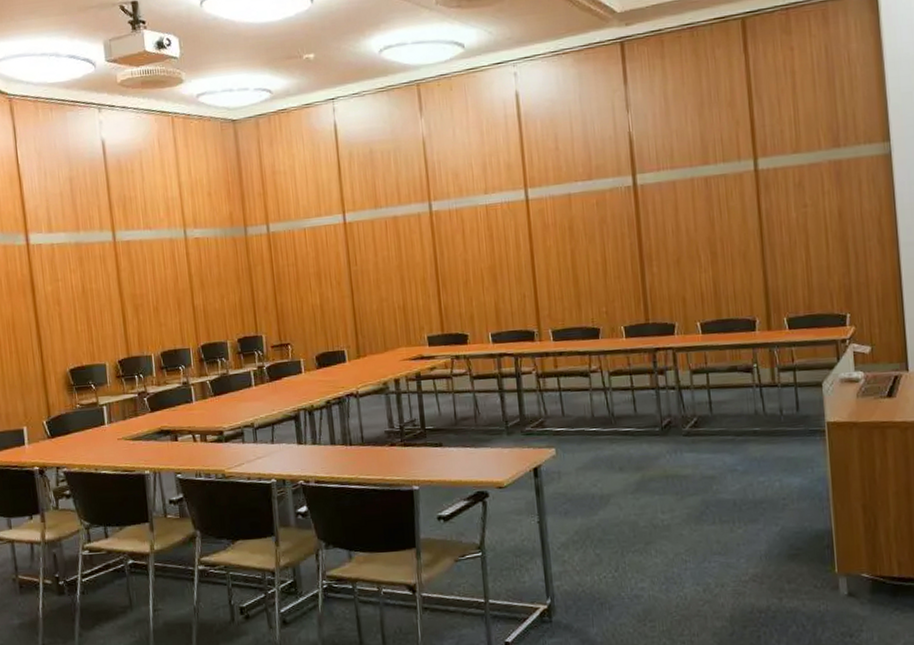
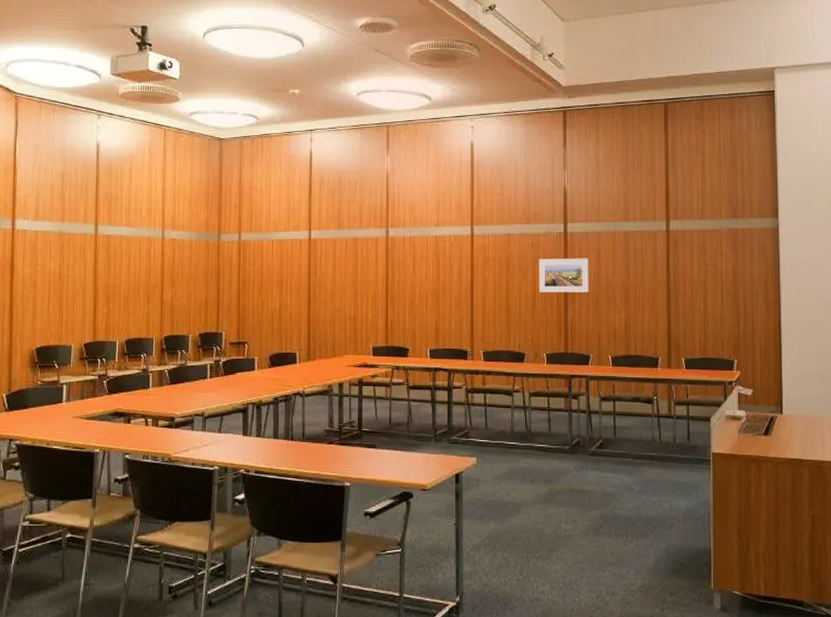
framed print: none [607,212,668,258] -> present [539,258,589,293]

